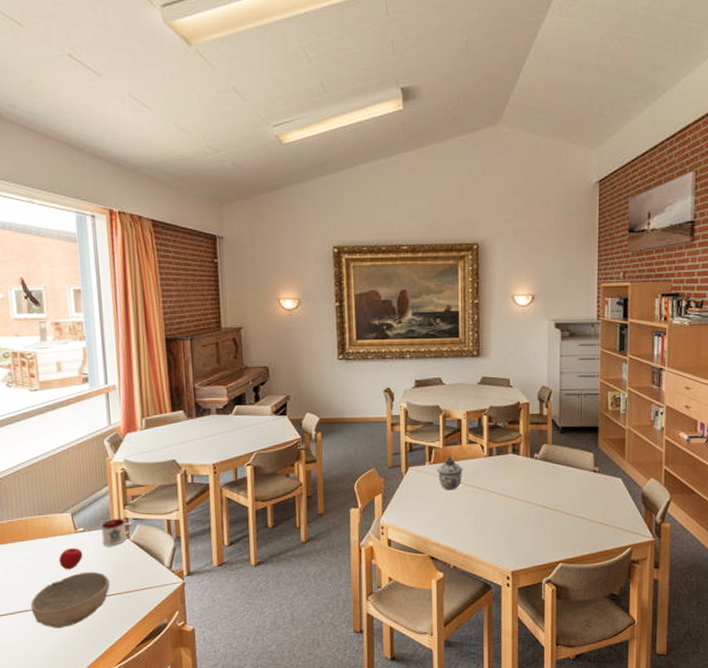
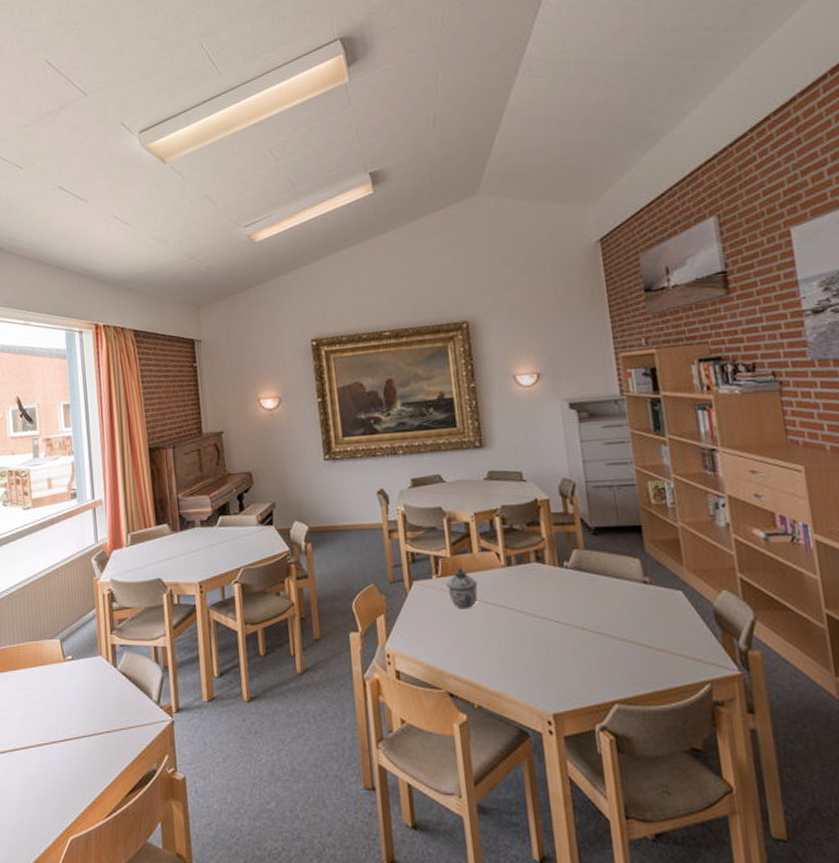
bowl: present [30,571,110,629] -> none [20,705,98,772]
apple: present [59,548,83,570] -> none [48,678,71,703]
mug: present [101,518,133,546] -> none [88,644,120,676]

